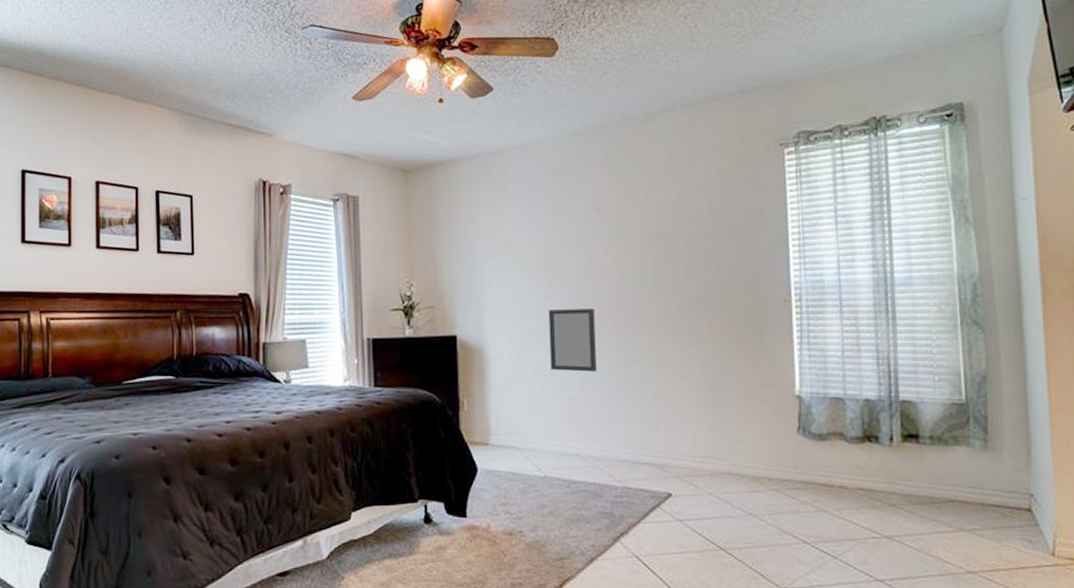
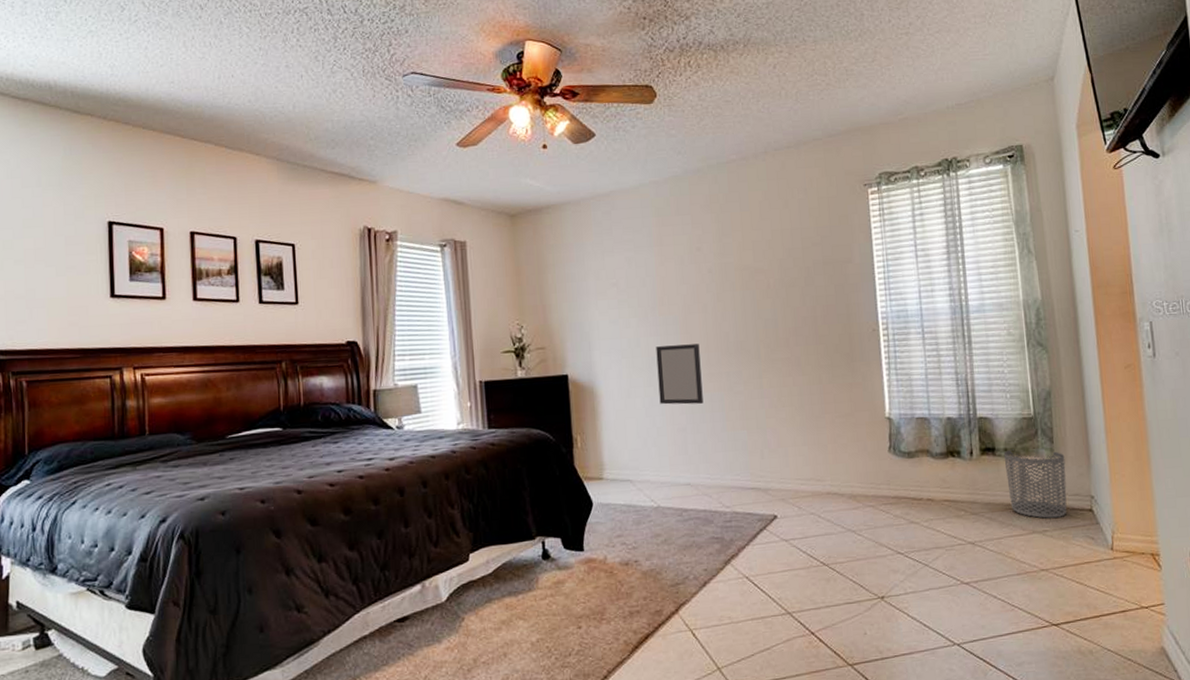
waste bin: none [928,437,1002,516] -> present [1003,449,1067,519]

